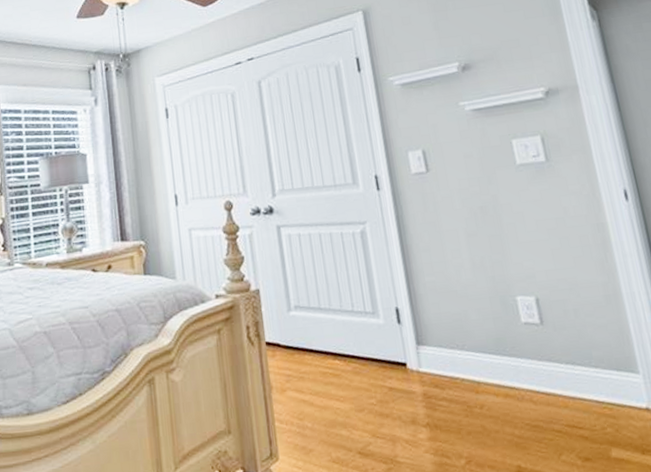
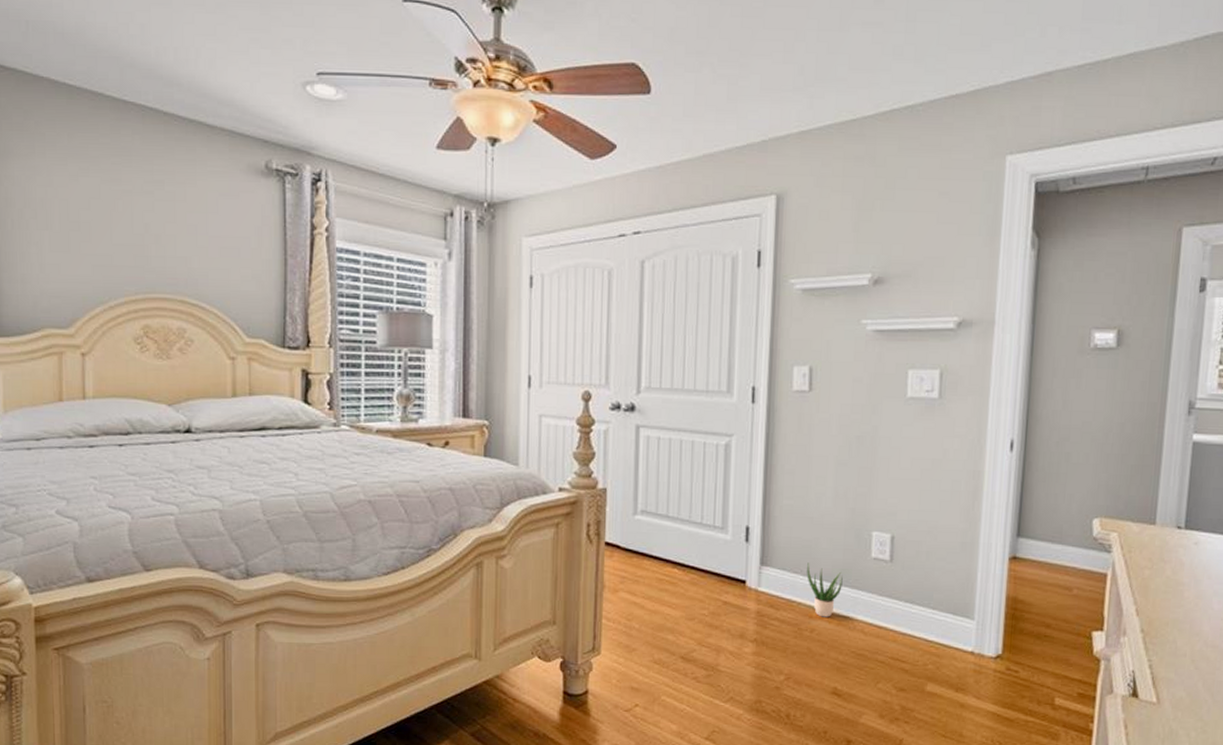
potted plant: none [461,336,501,391] -> present [807,563,843,617]

